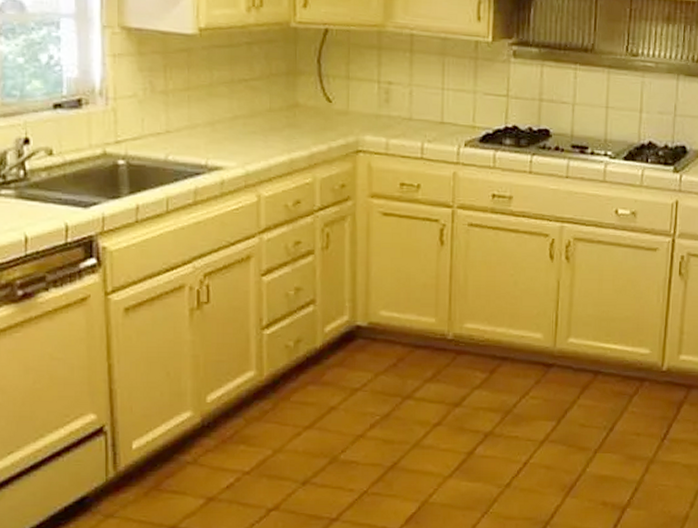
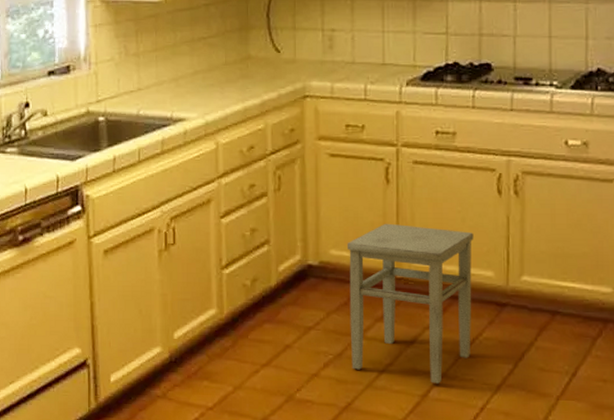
stool: none [397,285,525,441] -> present [346,223,474,384]

